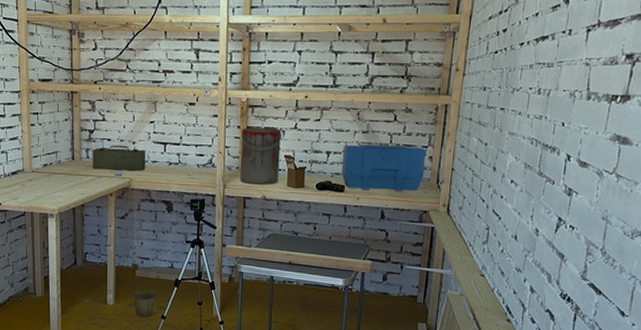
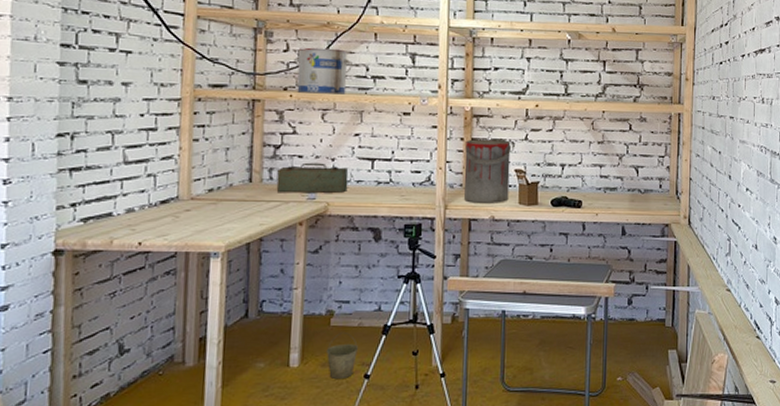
paint can: none [100,45,147,87] -> present [293,47,352,95]
toolbox: present [341,143,427,192] -> none [577,155,664,205]

